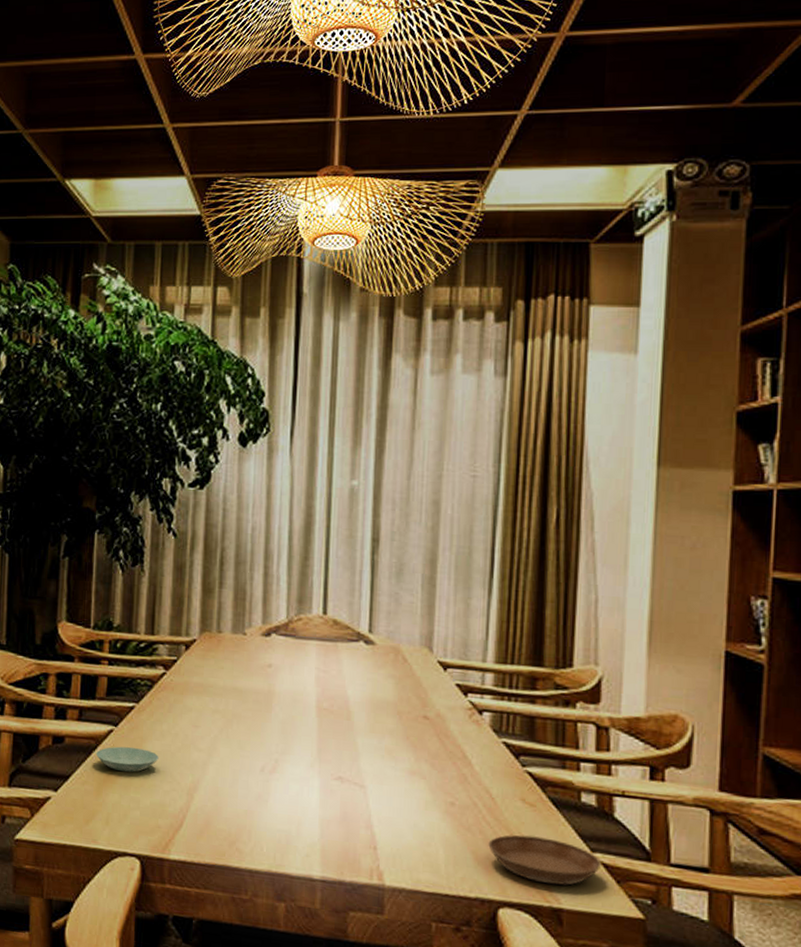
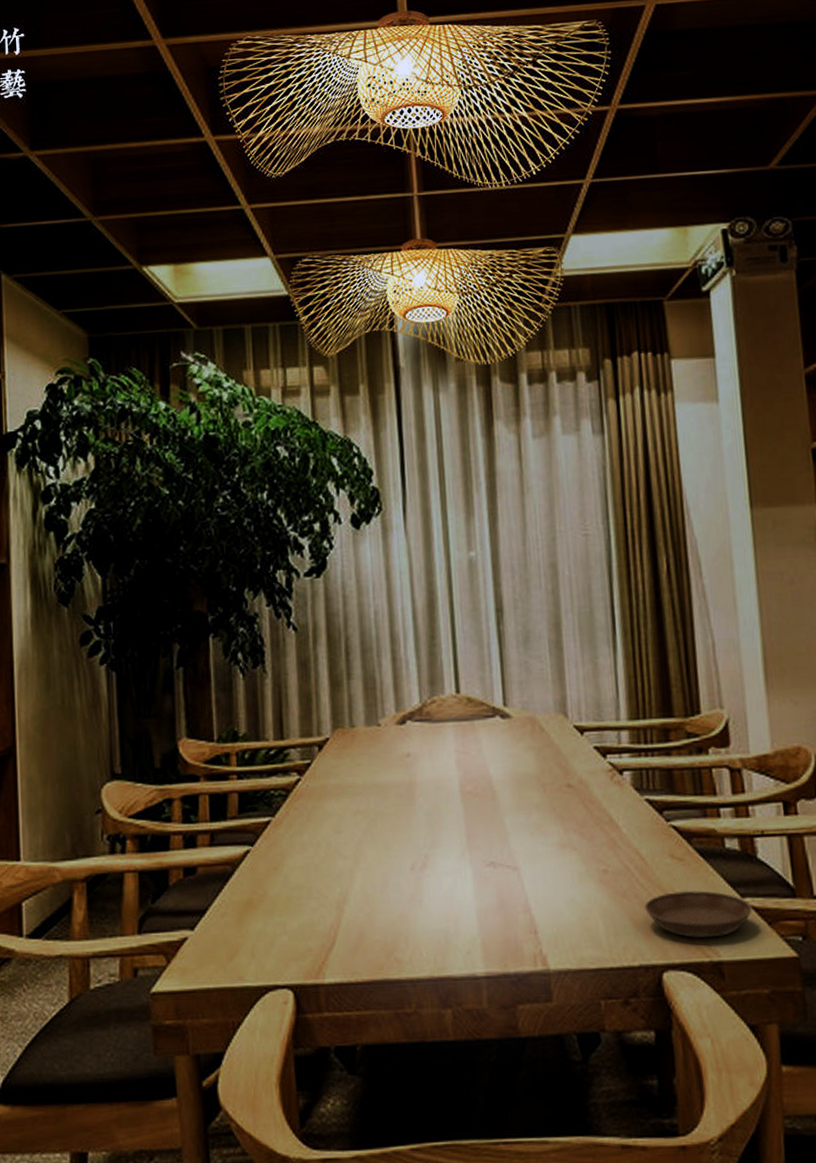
saucer: present [96,746,159,773] -> none [233,866,302,896]

